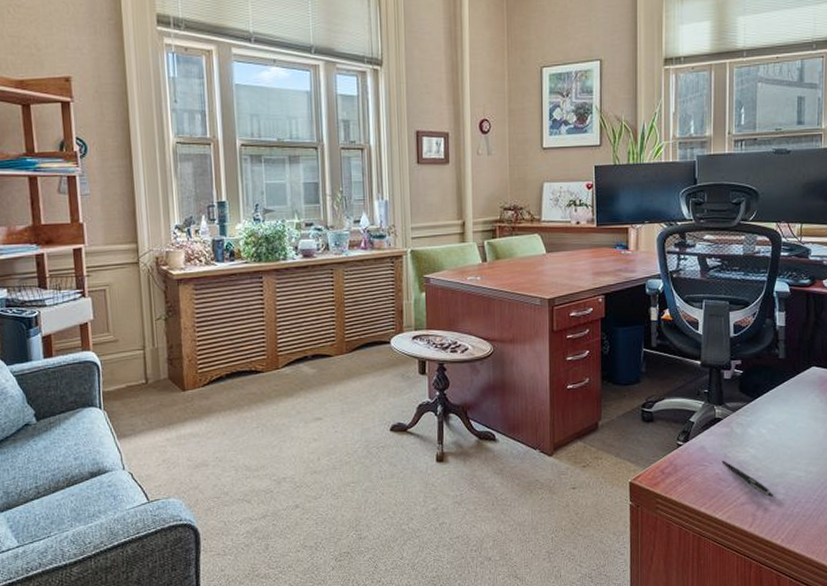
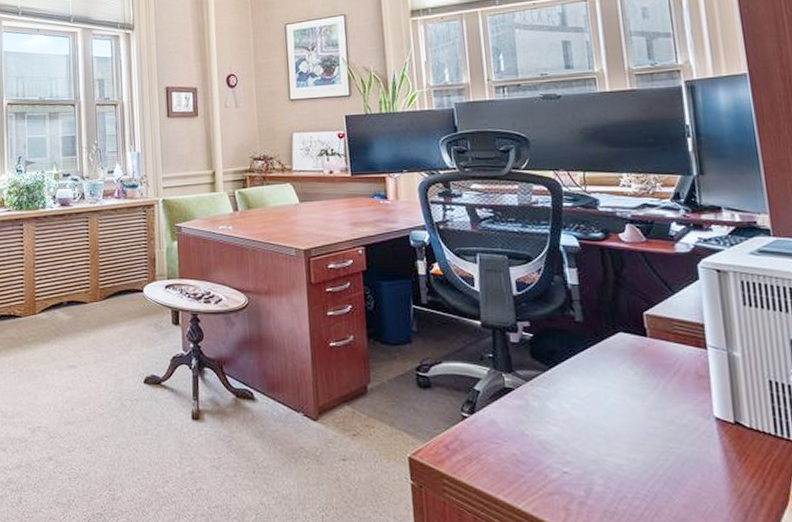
pen: present [721,460,773,498] -> none [518,438,589,489]

